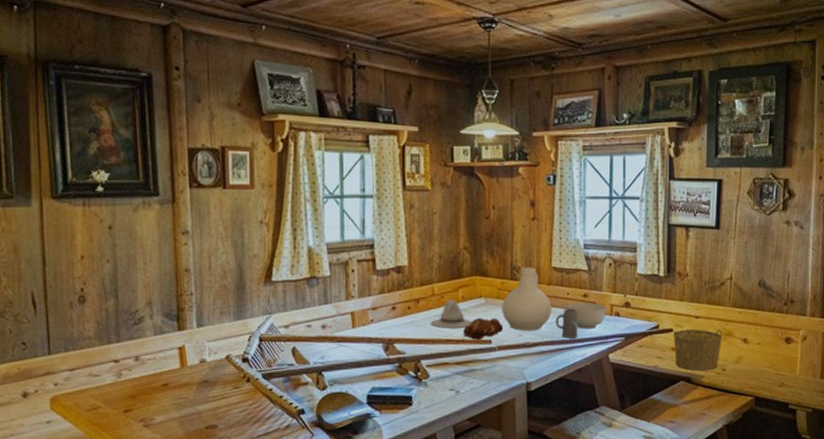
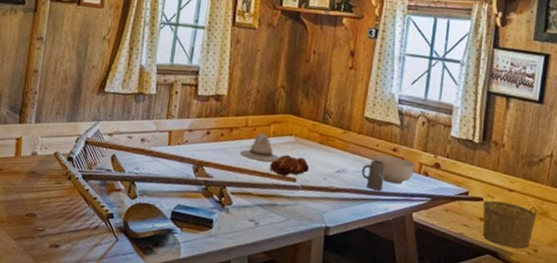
ceramic jug: present [501,266,552,331] -> none [309,112,360,177]

